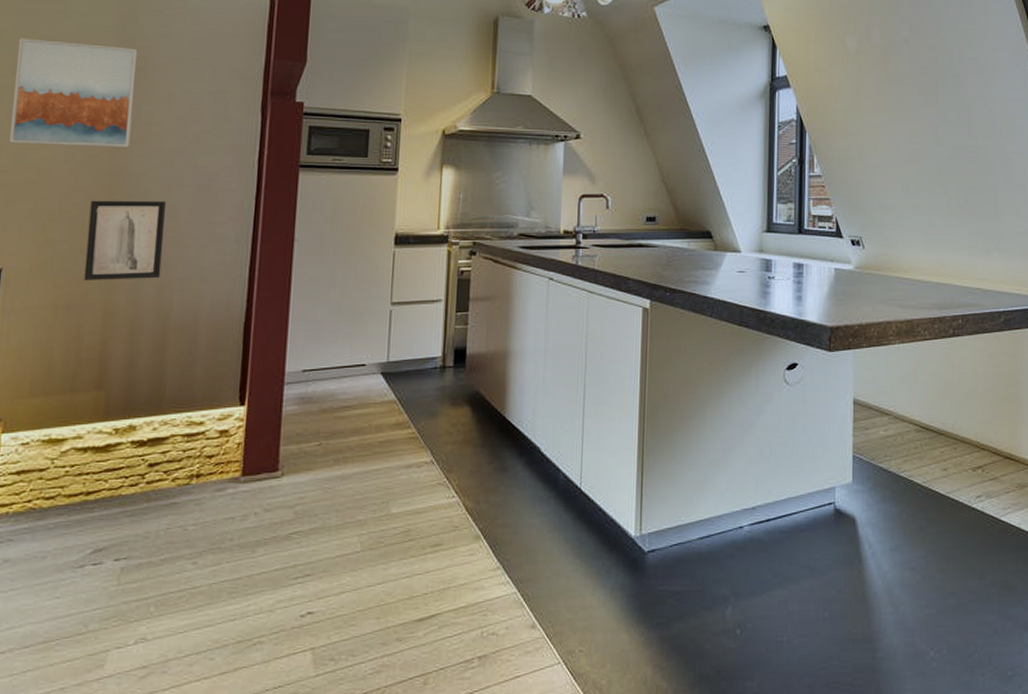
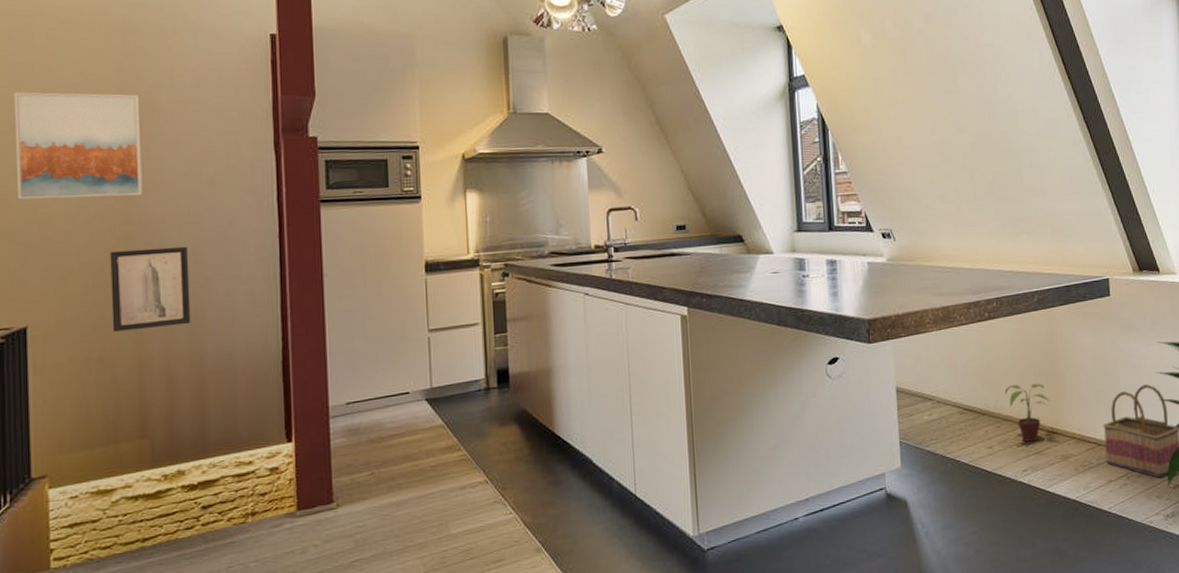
potted plant: none [963,406,1010,467] -> present [1004,383,1050,442]

